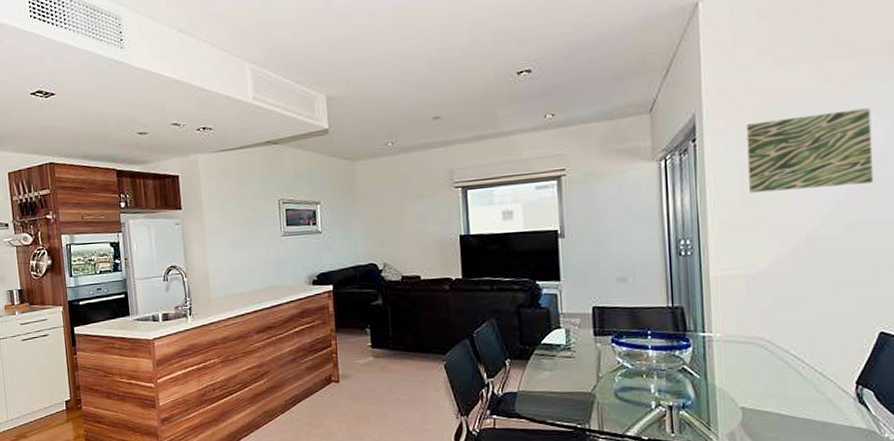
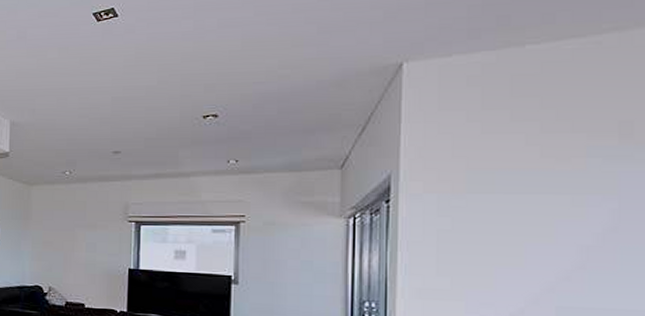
wall art: present [746,108,874,193] -> none [447,187,594,267]

